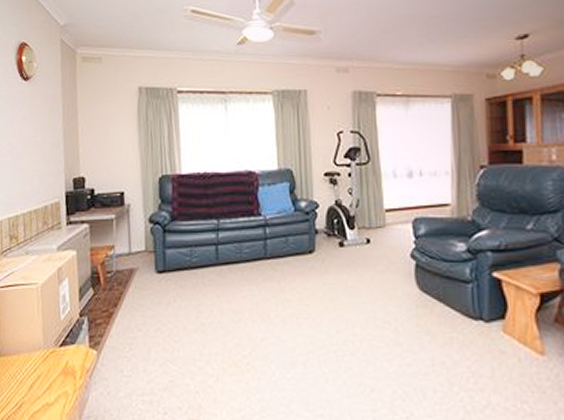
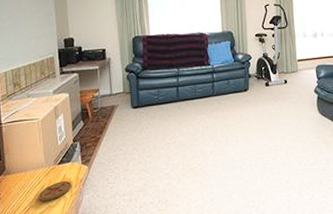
coaster: none [33,370,75,396] -> present [38,181,71,201]

